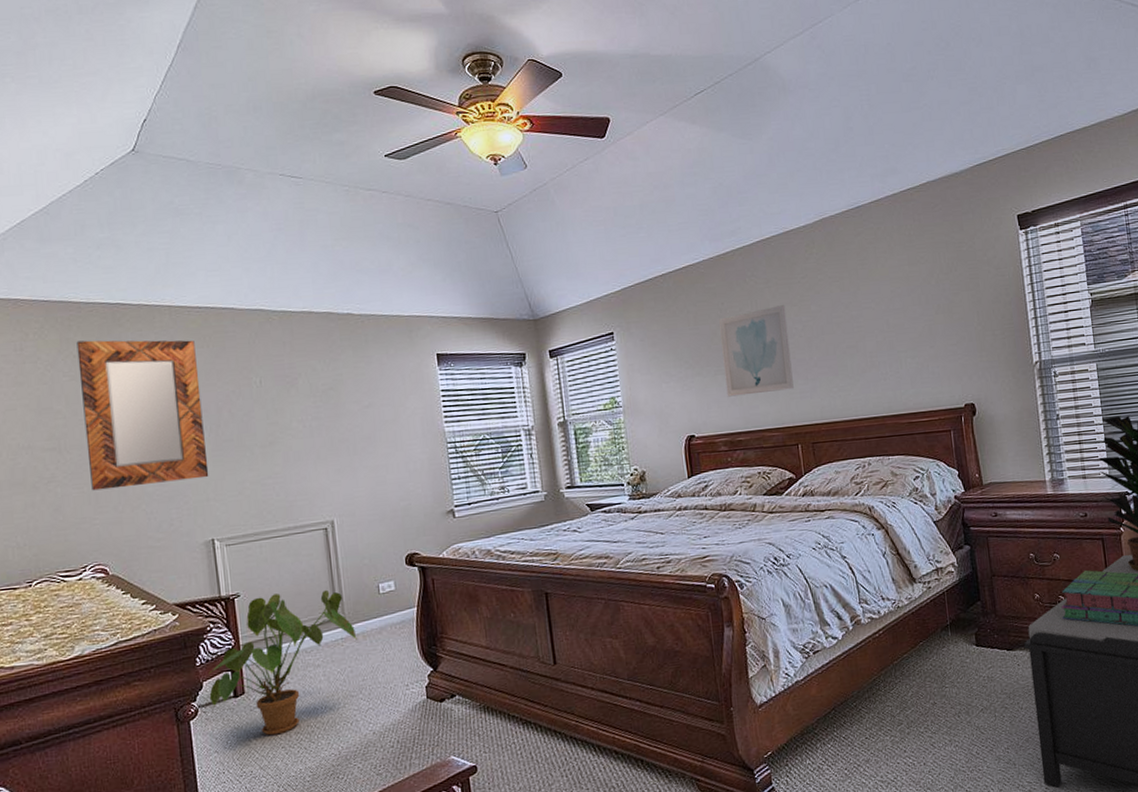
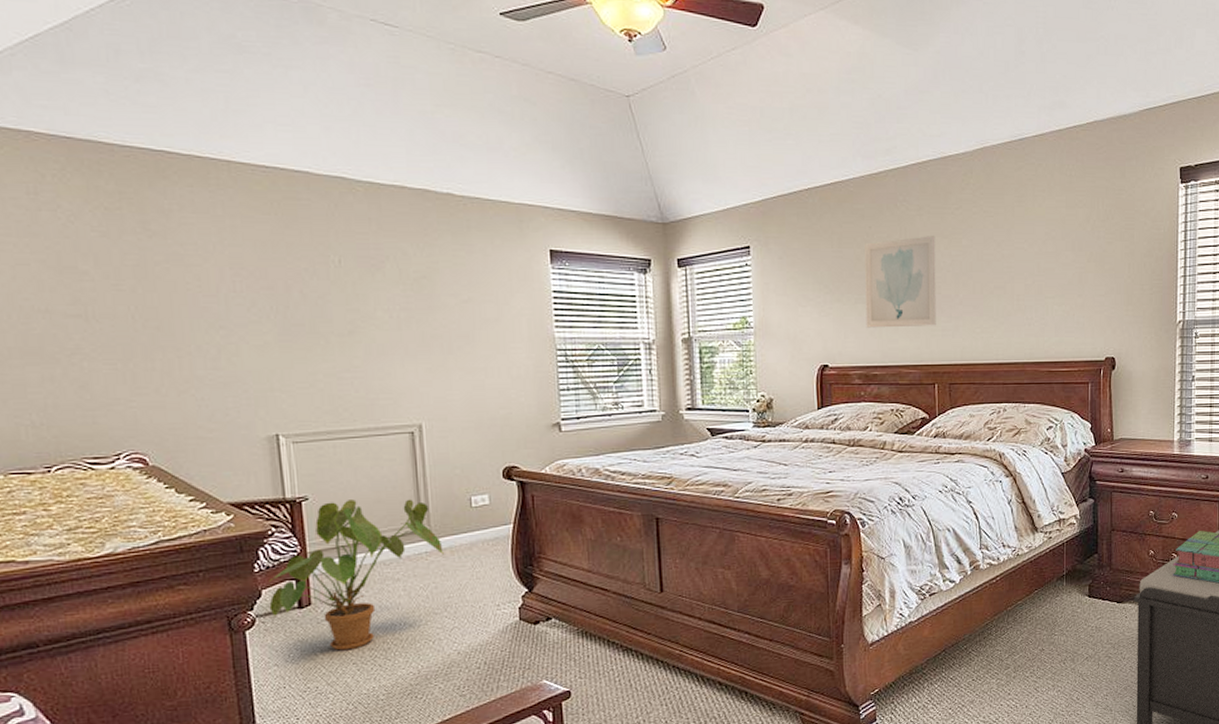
home mirror: present [76,340,209,491] -> none [108,191,274,369]

